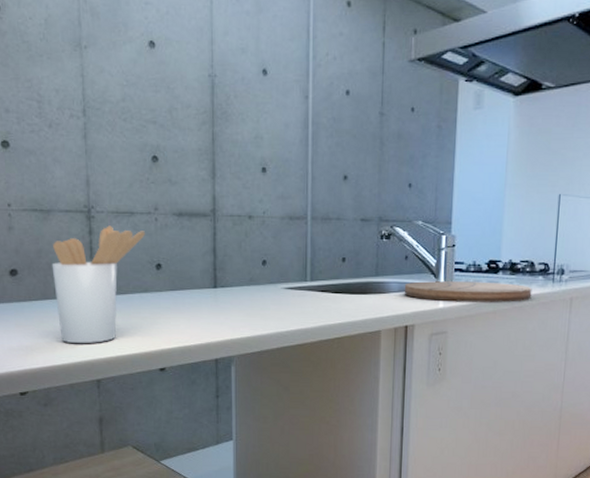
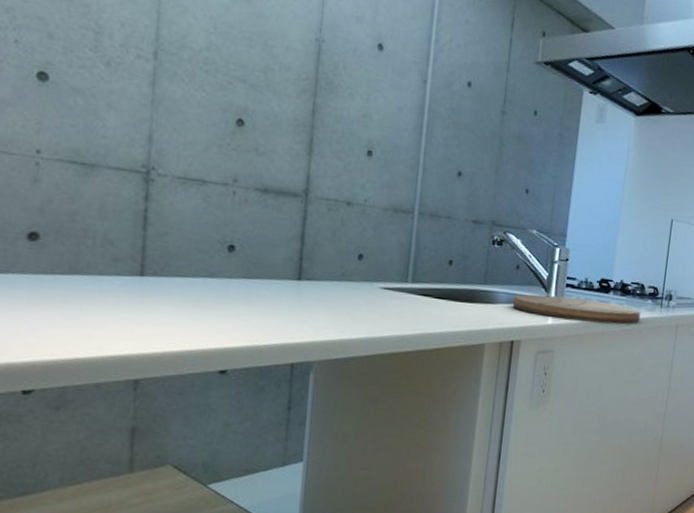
utensil holder: present [51,225,145,344] -> none [88,192,218,334]

